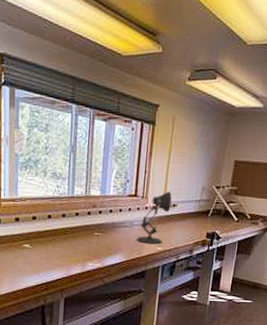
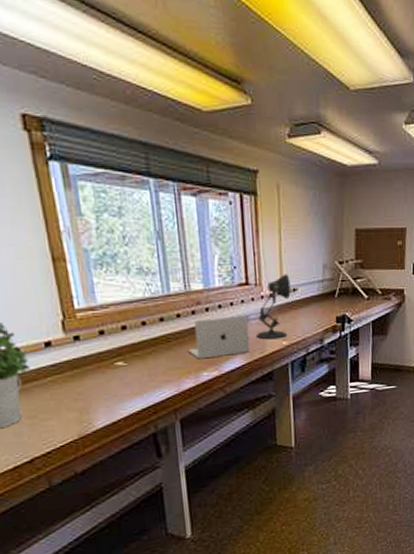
laptop: none [80,219,132,252] -> present [188,315,251,359]

